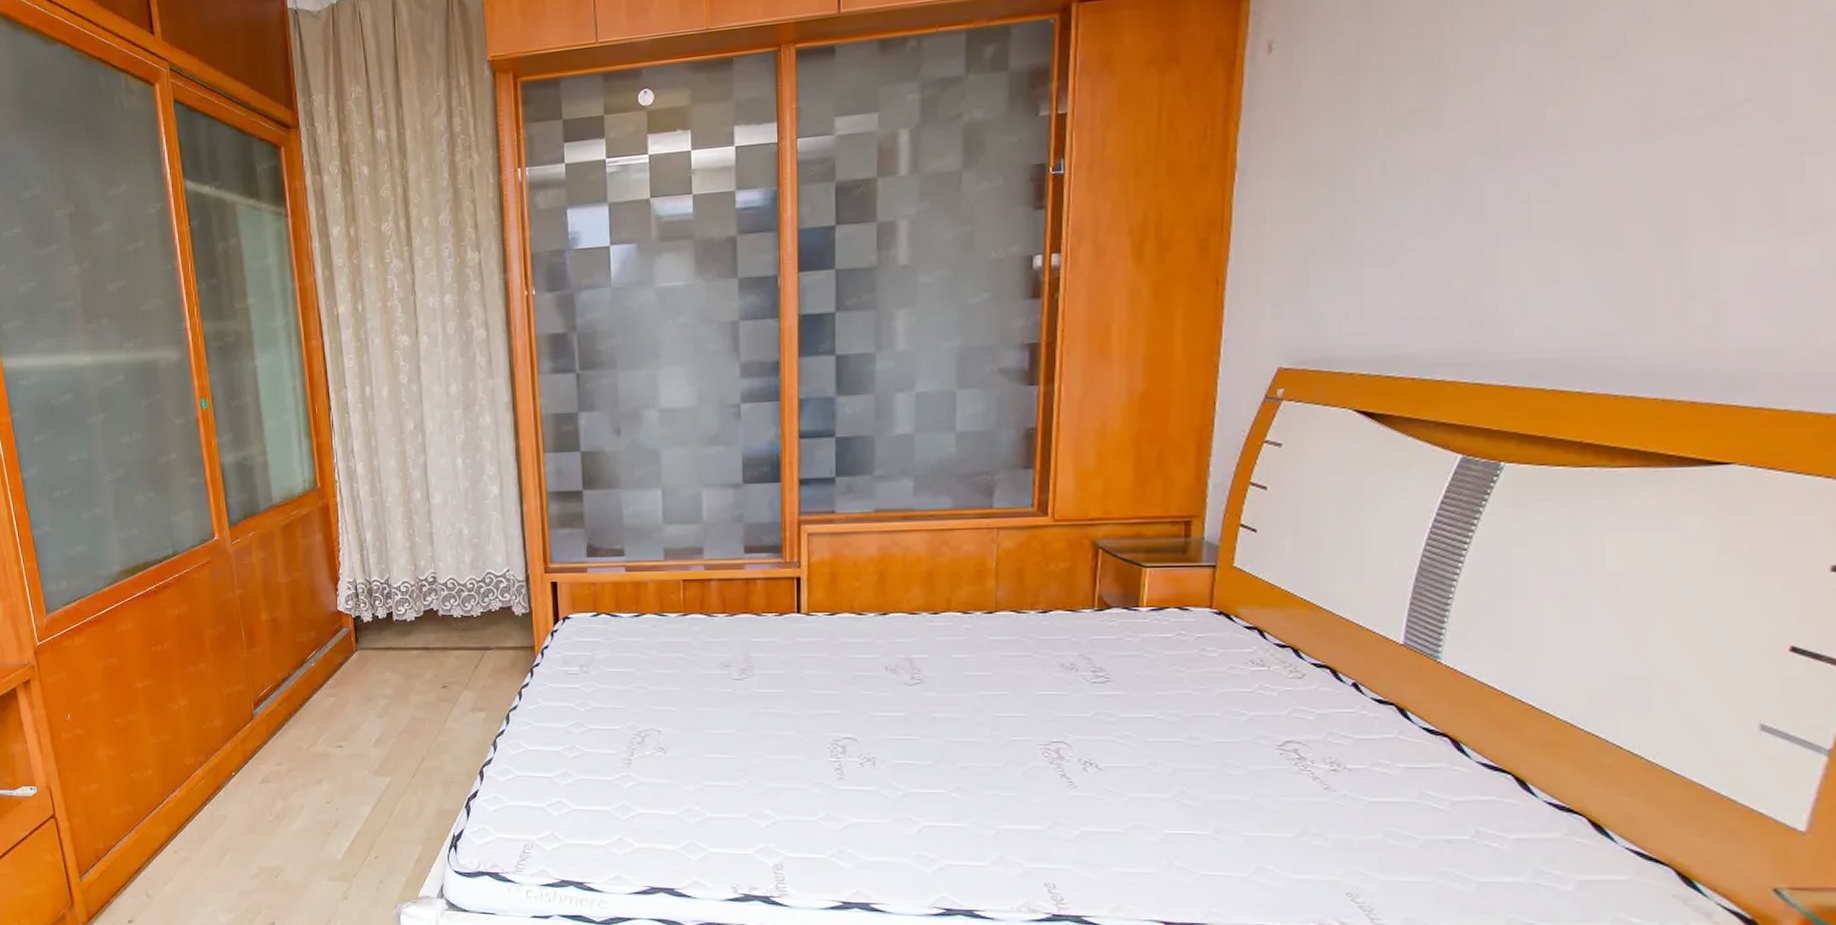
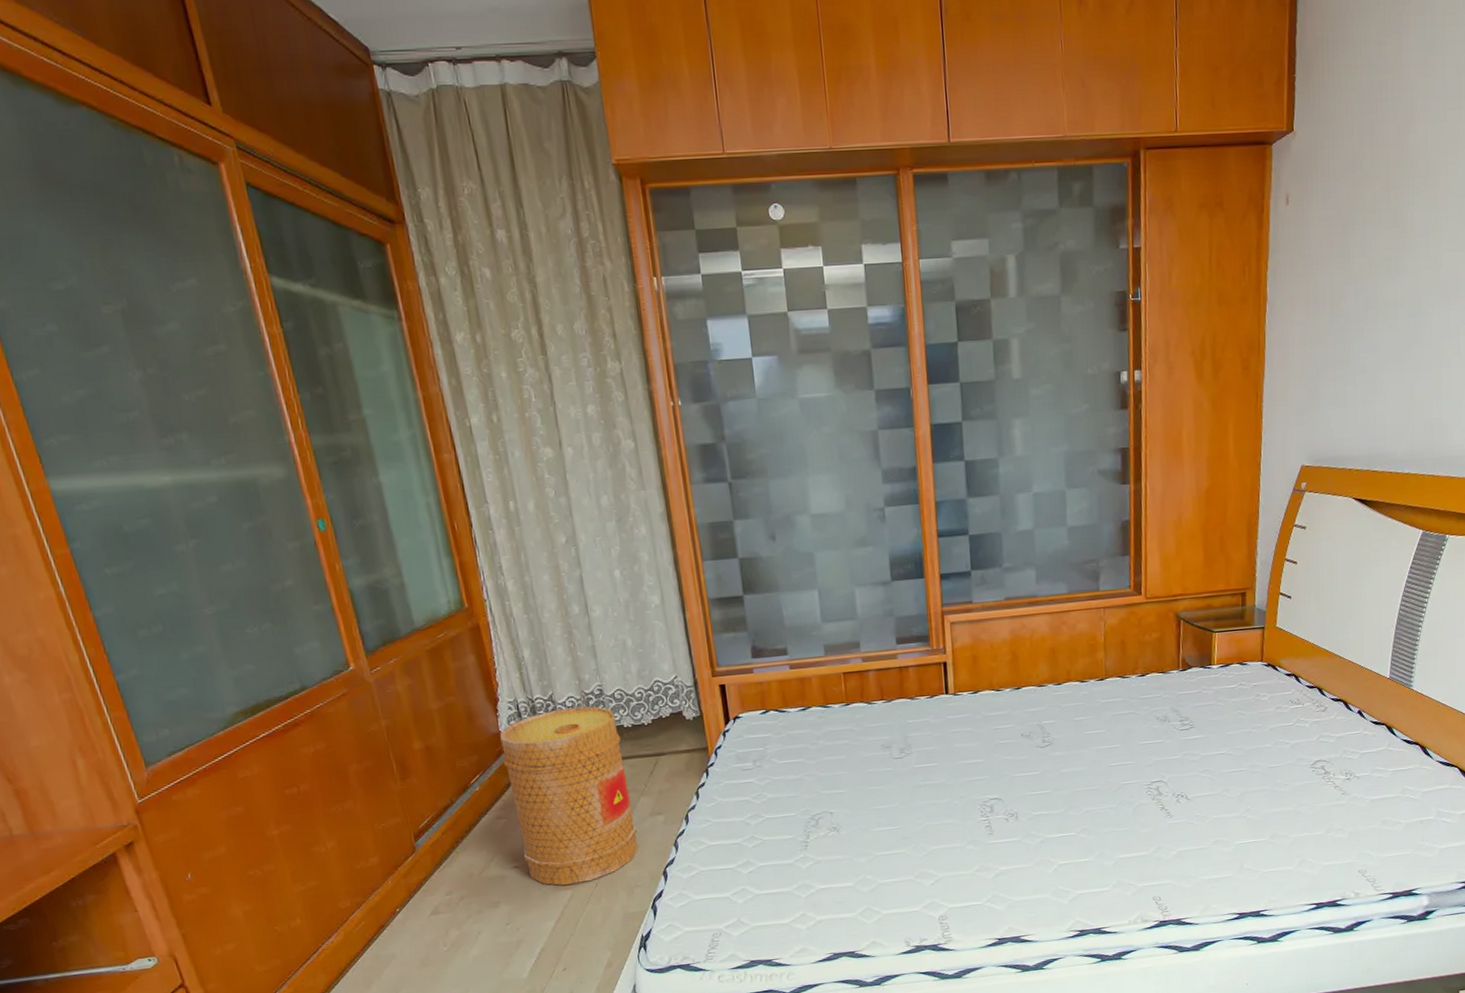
basket: none [338,592,458,772] -> present [500,706,639,886]

